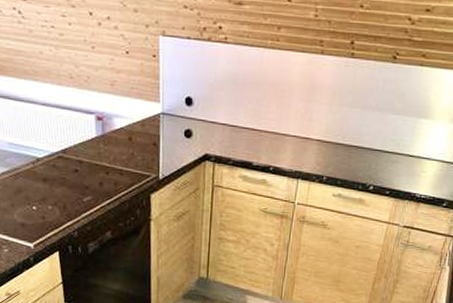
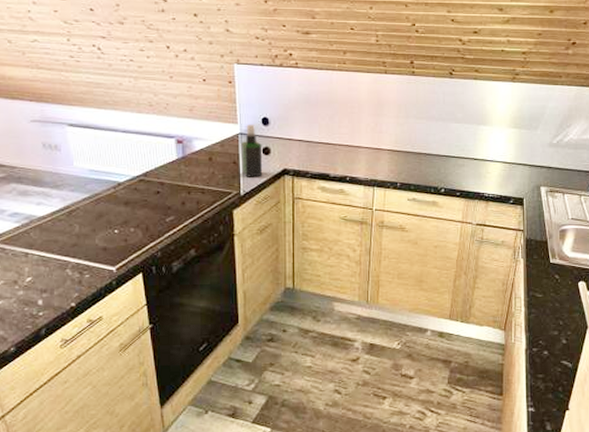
spray bottle: none [161,104,184,161] -> present [241,125,263,177]

